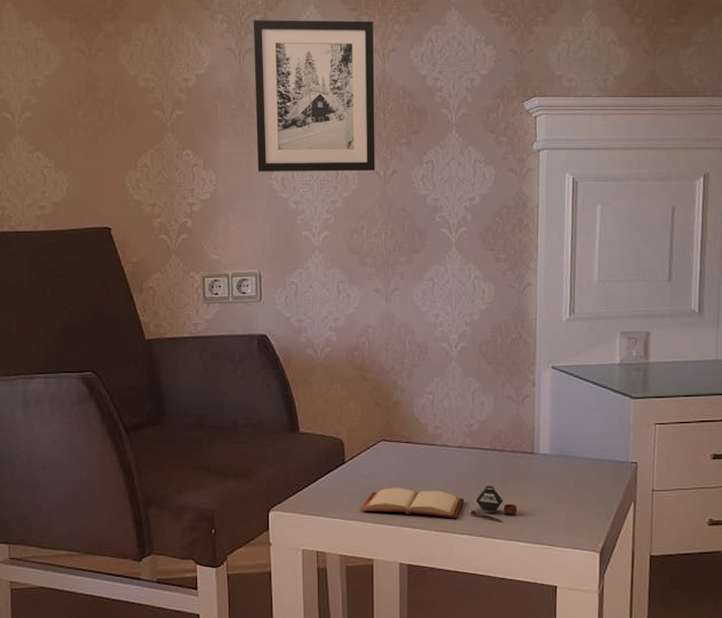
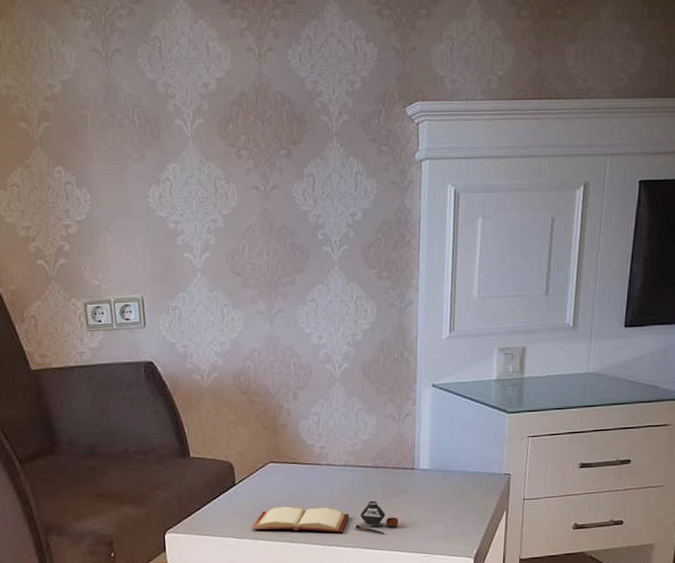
wall art: present [253,20,375,172] -> none [118,15,255,190]

